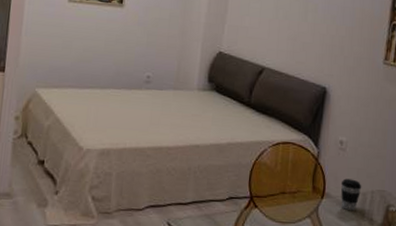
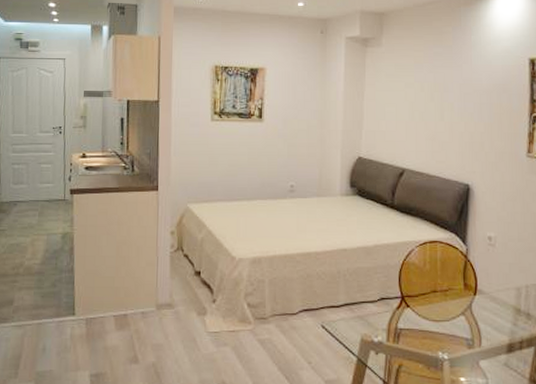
coffee cup: present [340,178,362,211] -> none [493,274,516,307]

